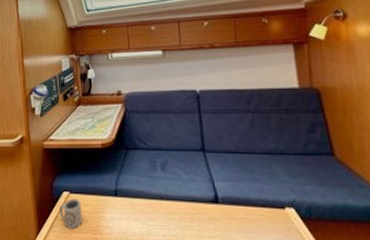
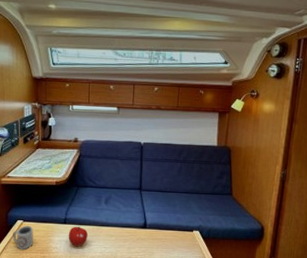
fruit: none [121,199,145,227] -> present [68,226,88,247]

